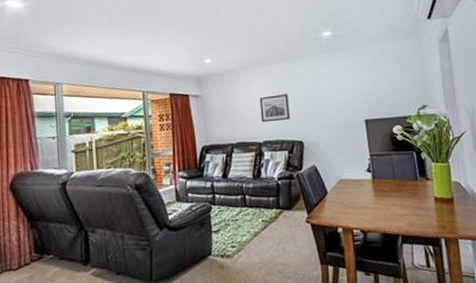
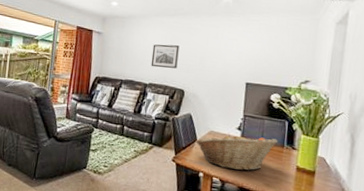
fruit basket: none [327,173,411,217] -> present [196,133,279,171]

